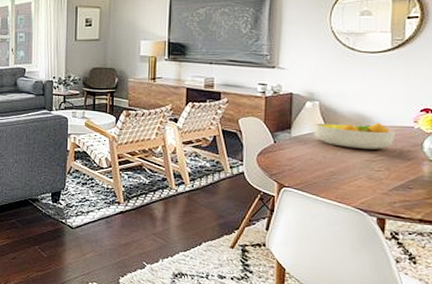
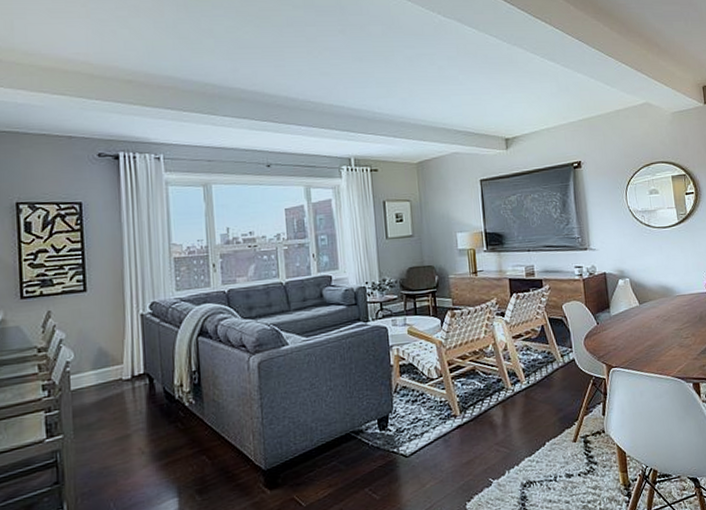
fruit bowl: present [313,123,396,149] -> none [628,292,695,320]

